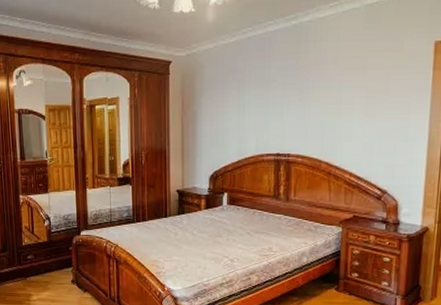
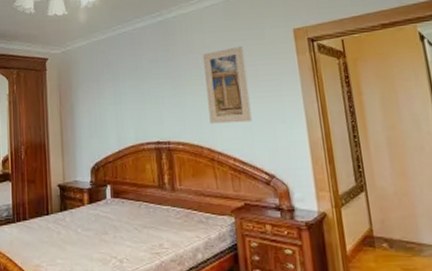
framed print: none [332,58,379,139] -> present [202,46,252,124]

